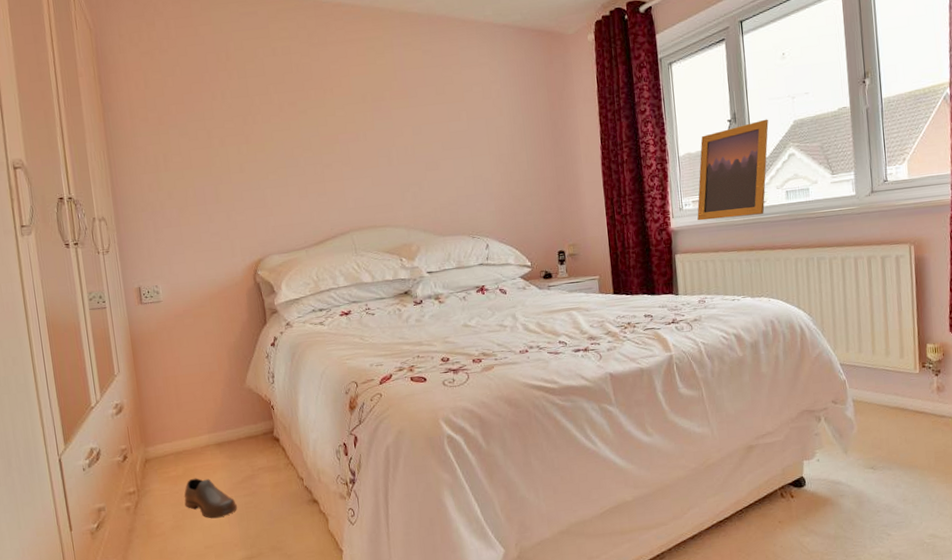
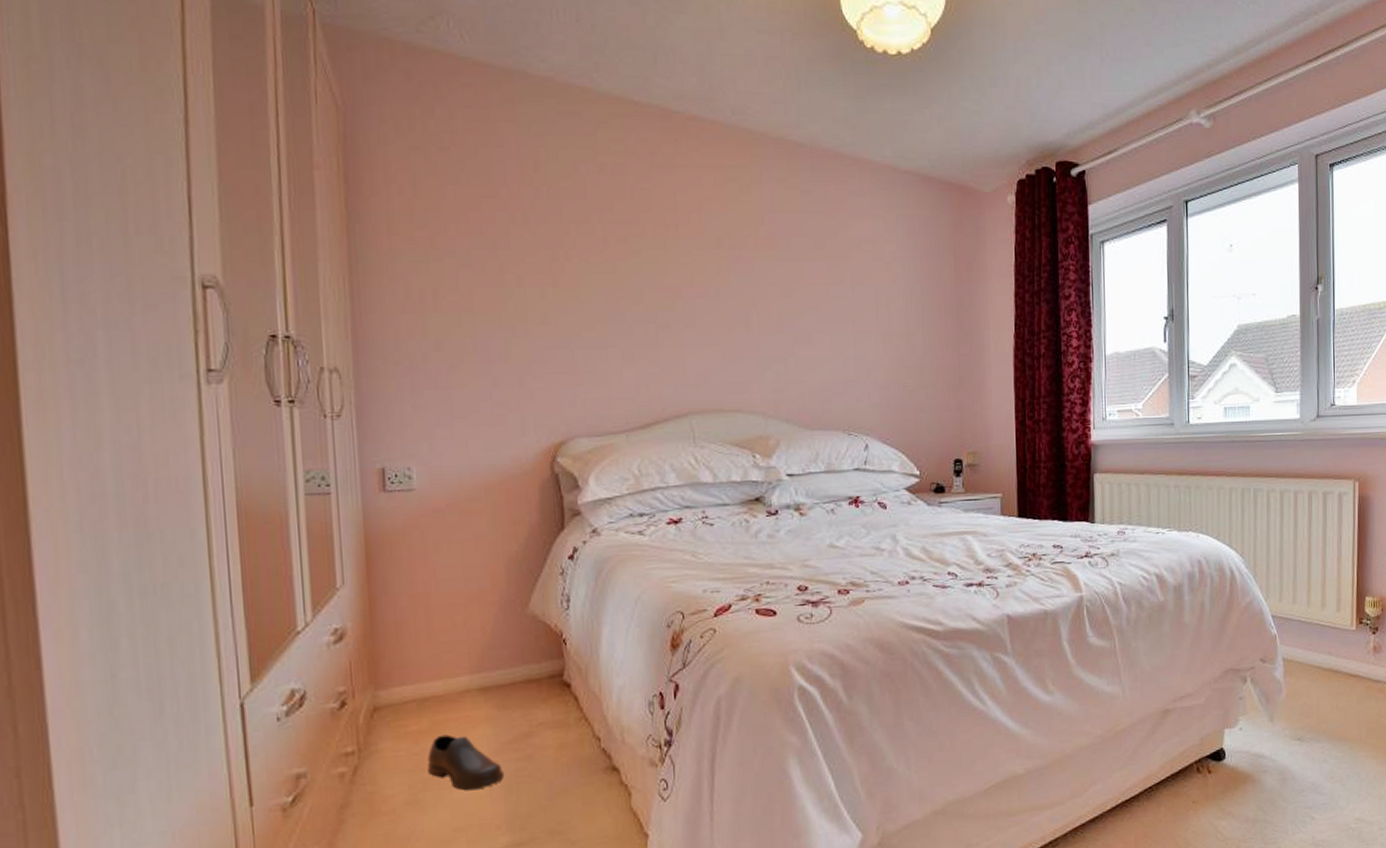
picture frame: present [697,119,769,221] -> none [1122,320,1210,435]

